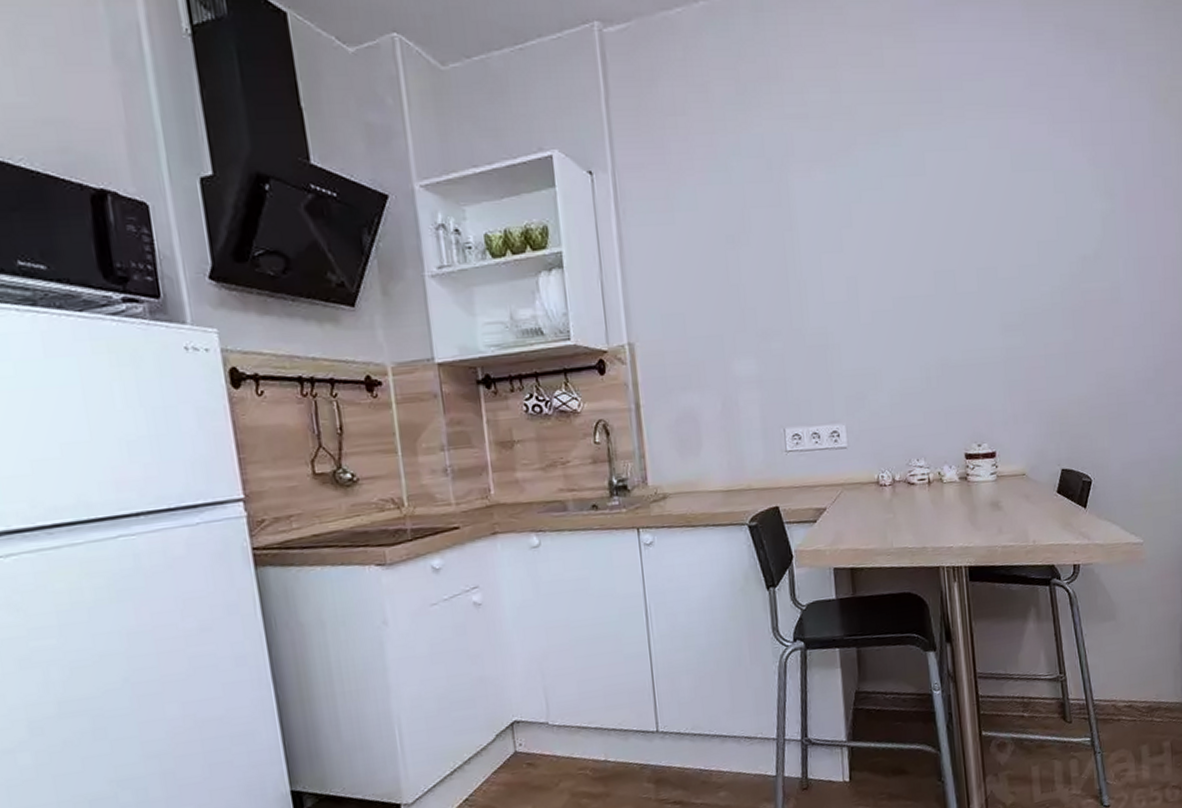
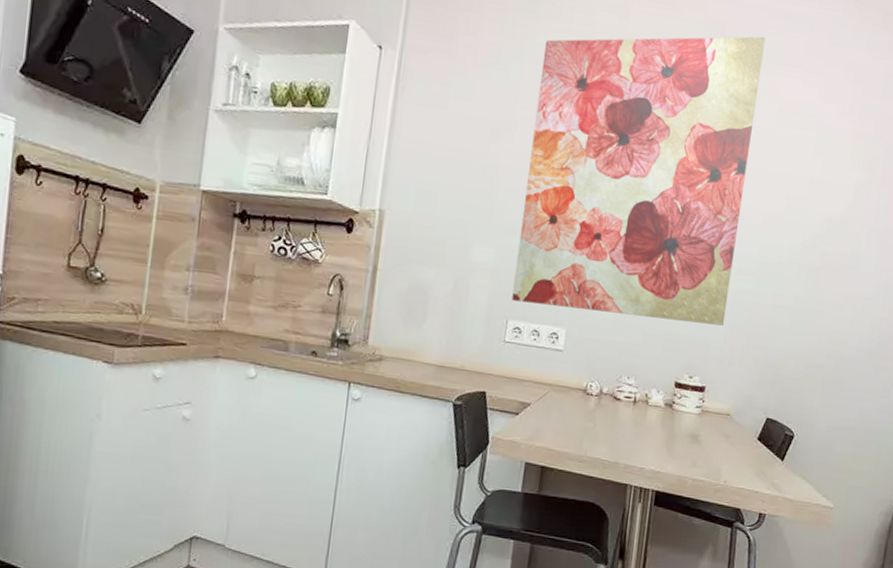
wall art: none [761,81,1002,408] -> present [512,36,765,326]

